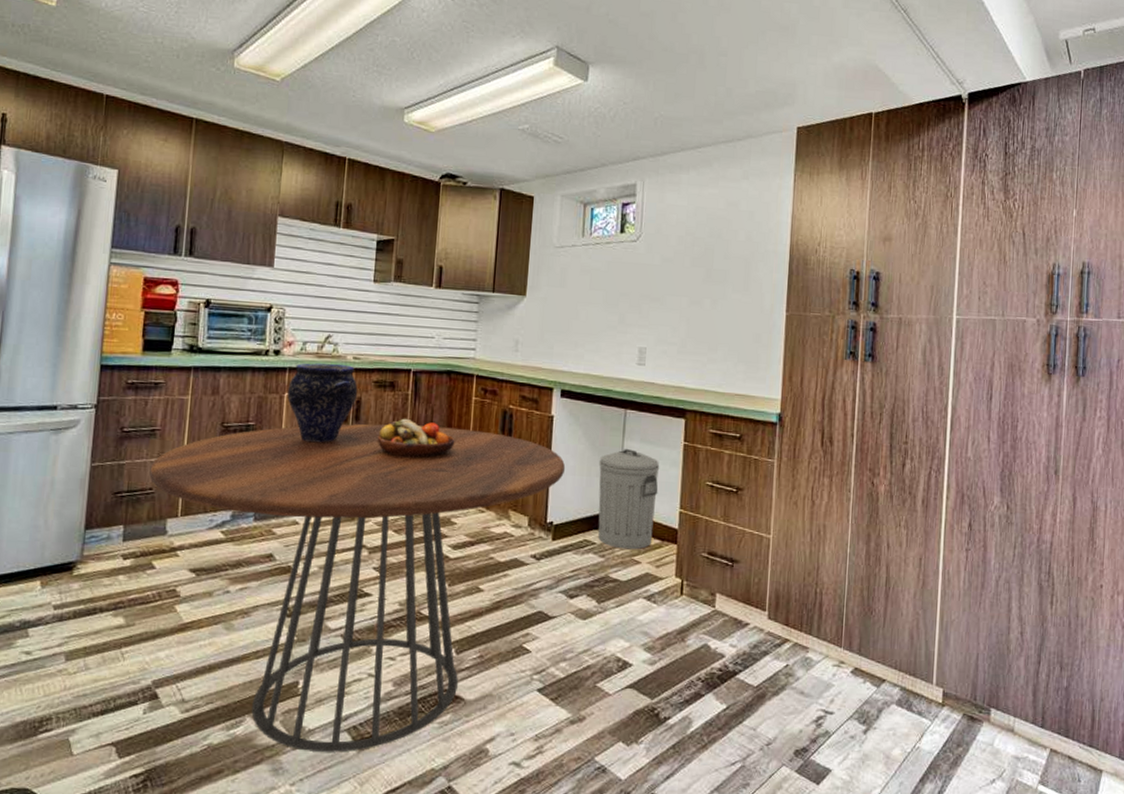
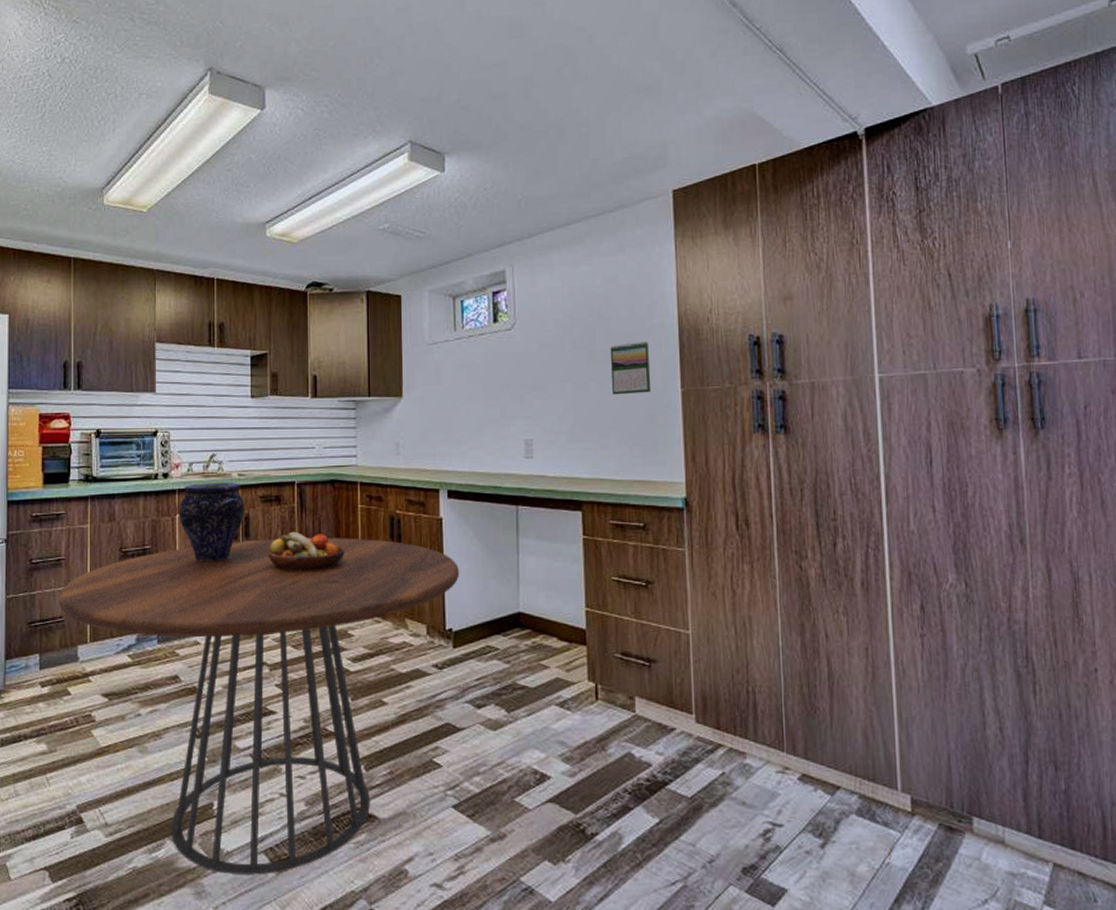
trash can: present [598,449,660,550] -> none [494,548,561,654]
calendar: none [724,265,761,314] -> present [610,342,651,395]

